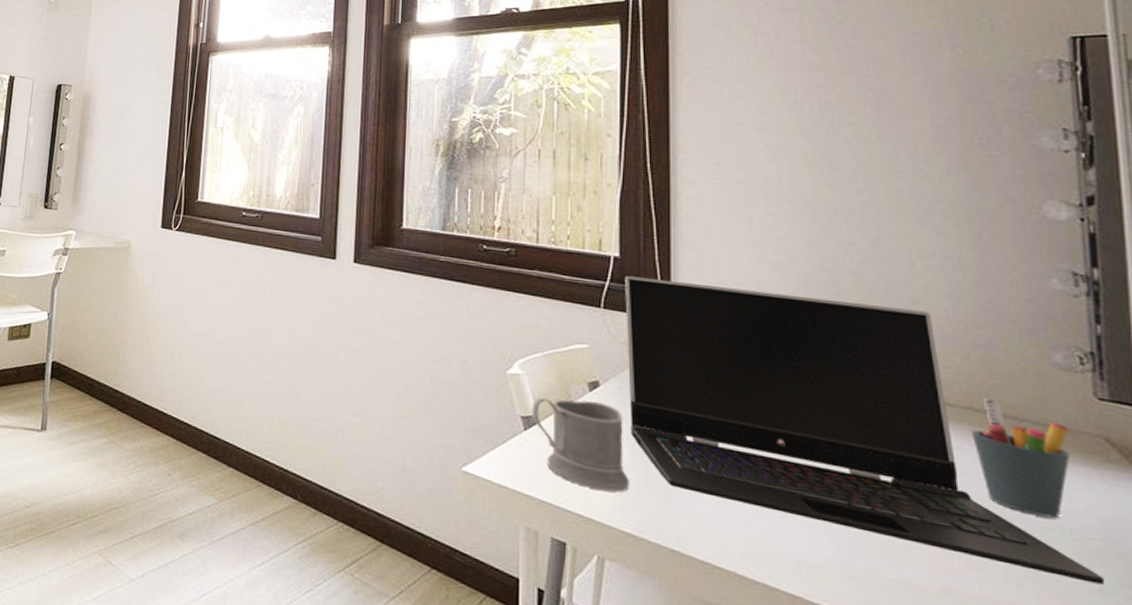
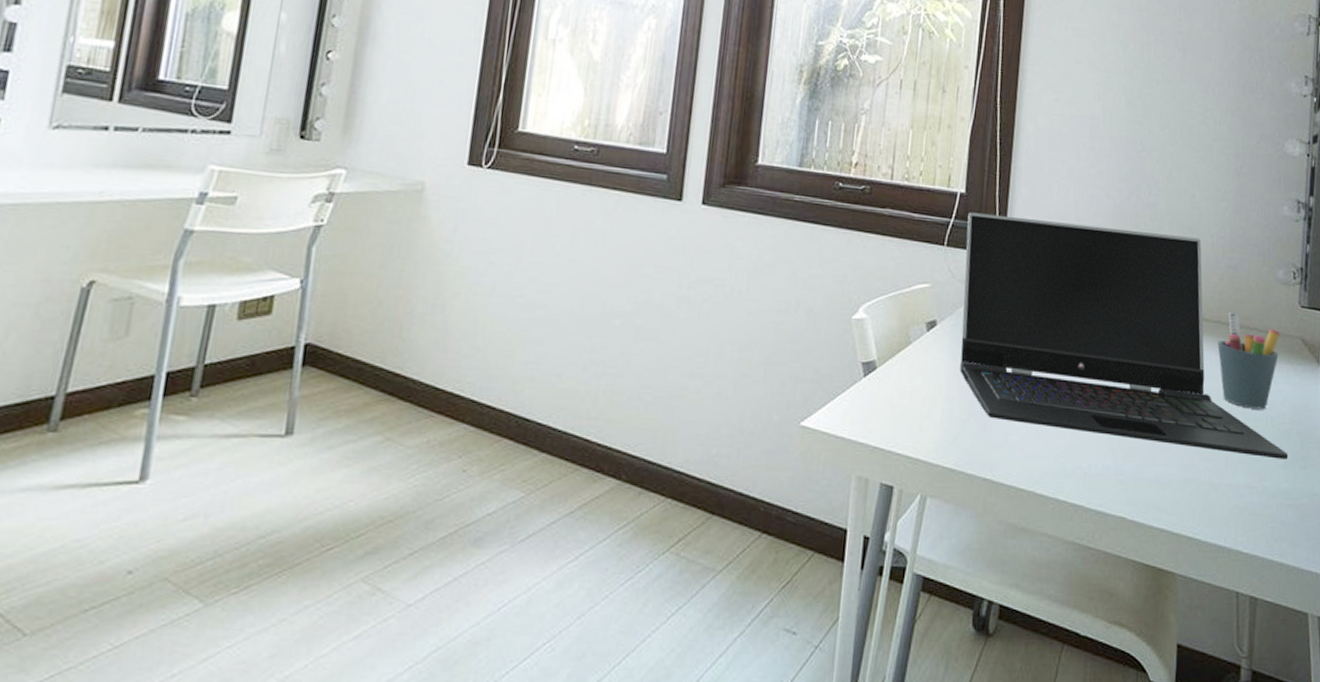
mug: present [531,397,629,492] -> none [872,341,955,430]

